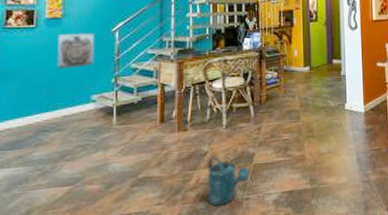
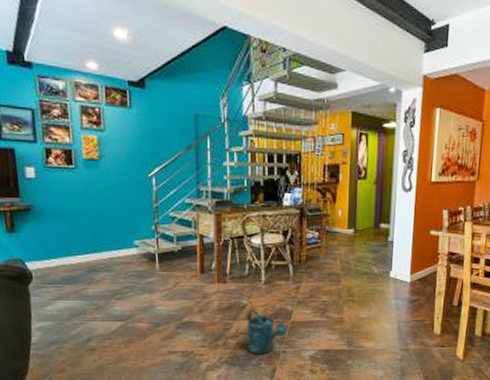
wall sculpture: present [57,32,94,69] -> none [97,176,133,212]

